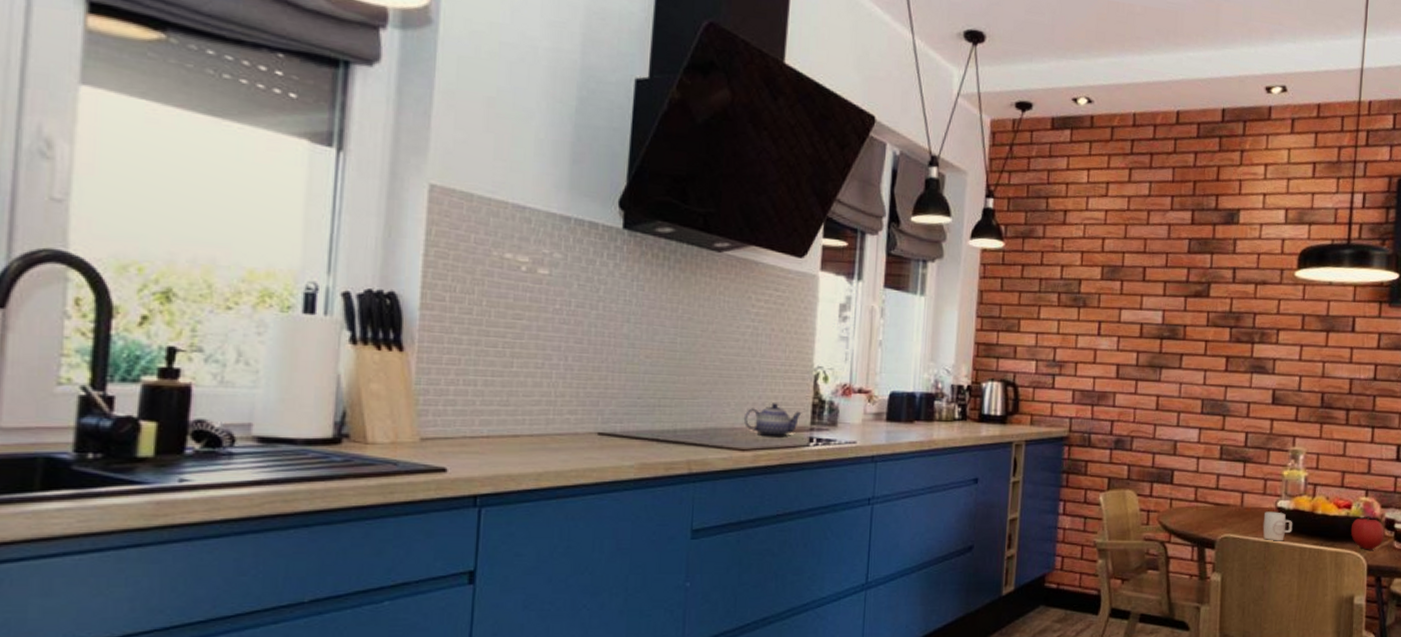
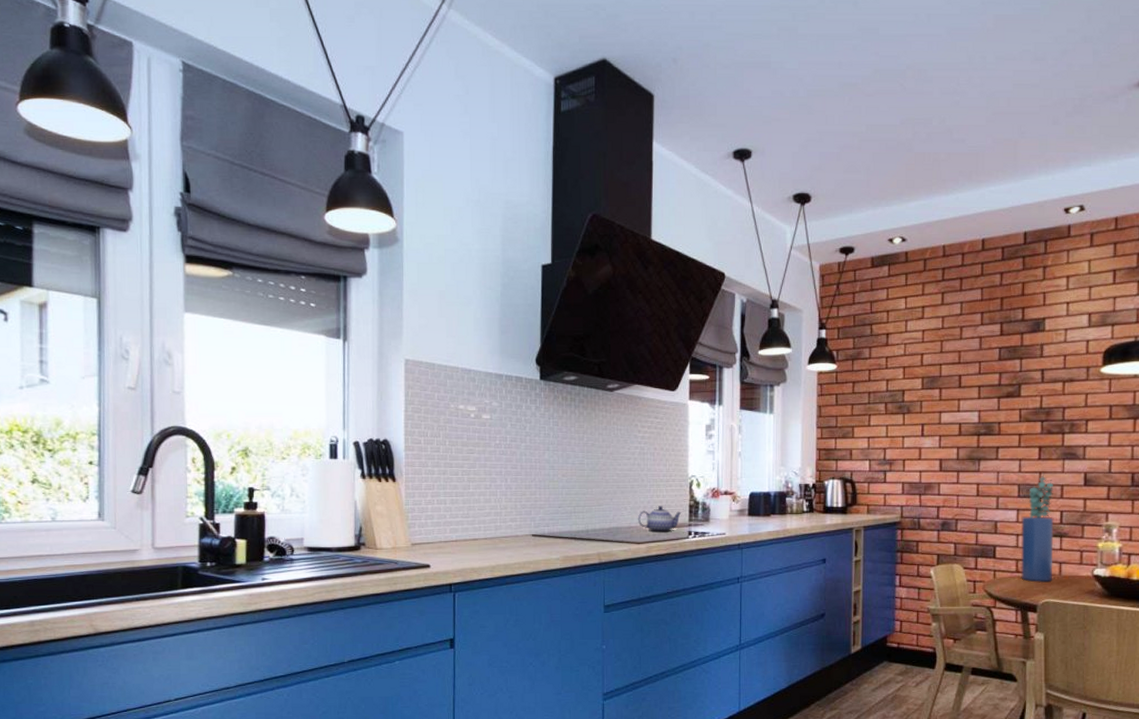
vase: none [1199,387,1241,516] -> present [1021,472,1054,584]
mug: present [1262,511,1293,541] -> none [1081,579,1110,605]

